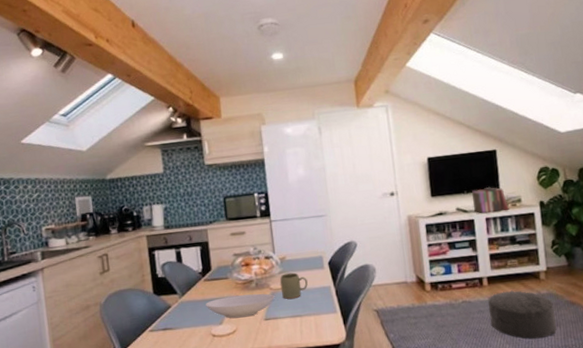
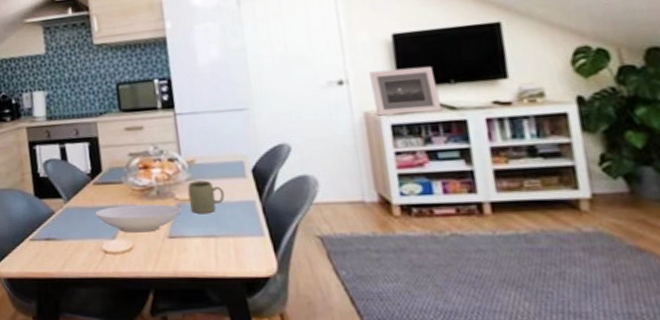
picture frame: none [411,181,458,218] -> present [368,66,441,116]
books: present [472,186,509,214] -> none [463,73,525,113]
pouf: present [488,290,557,339] -> none [492,223,613,297]

